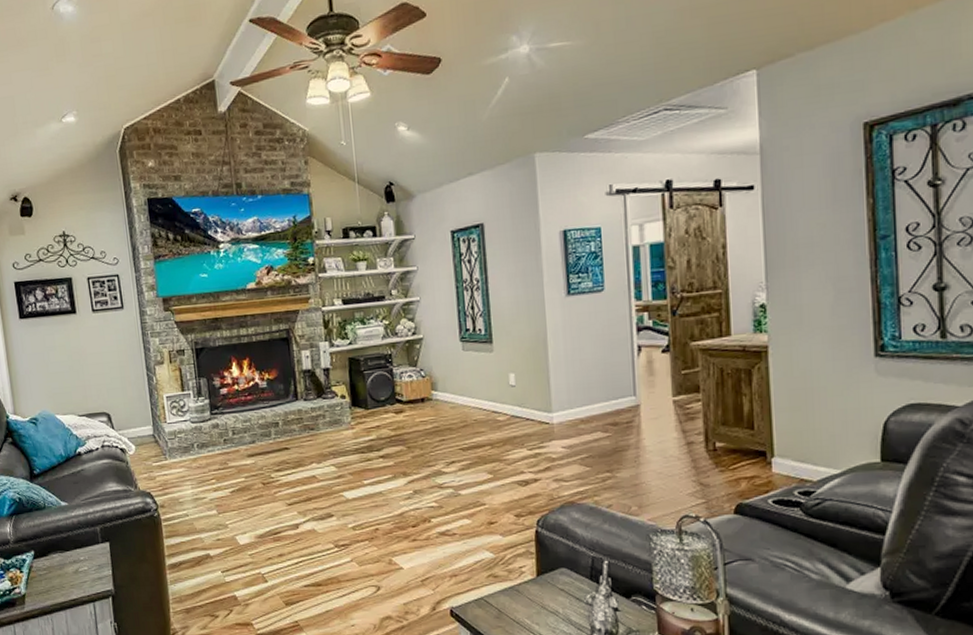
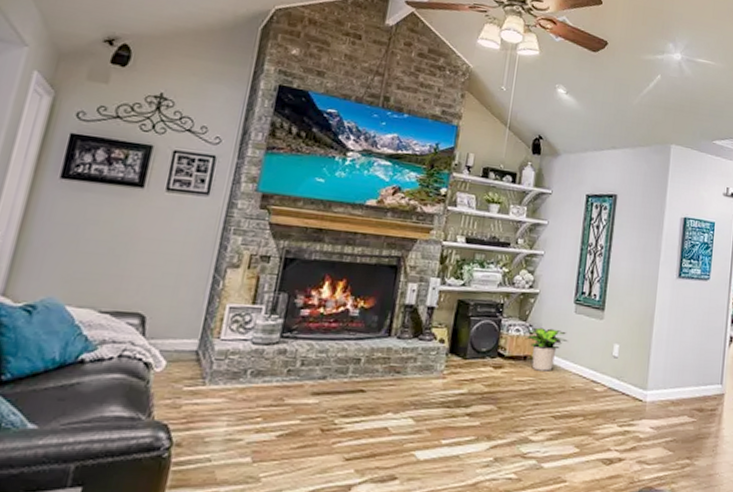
potted plant: none [418,369,461,410] -> present [524,327,568,372]

